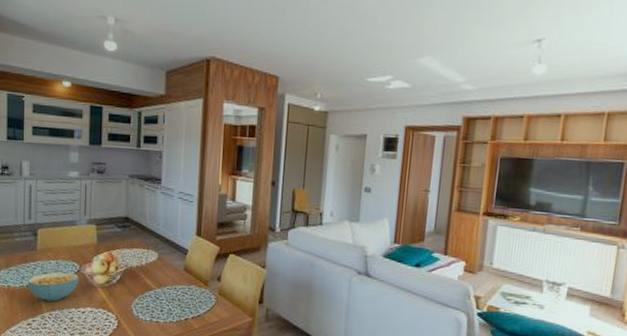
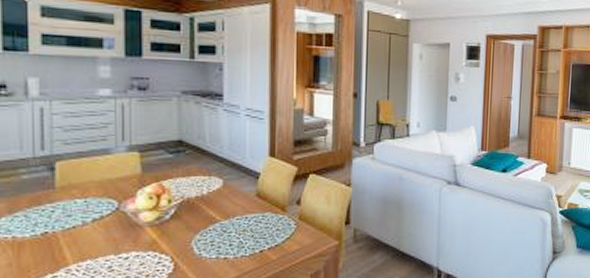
cereal bowl: present [27,272,79,302] -> none [42,212,118,250]

